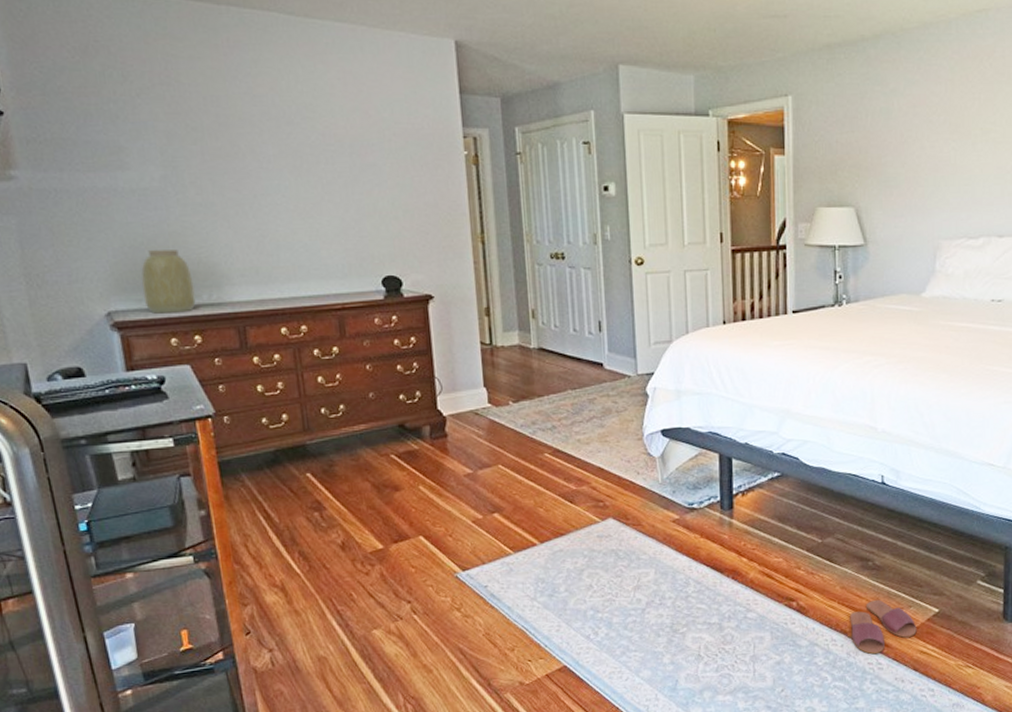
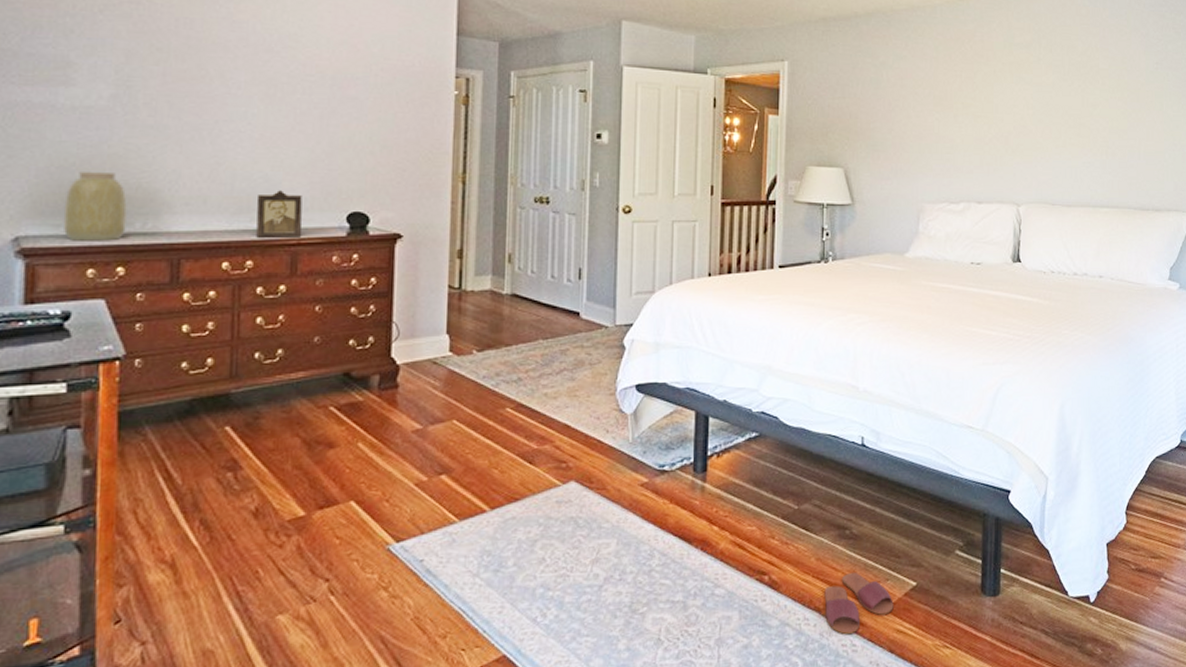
photo frame: none [302,258,345,305] -> present [256,190,303,239]

